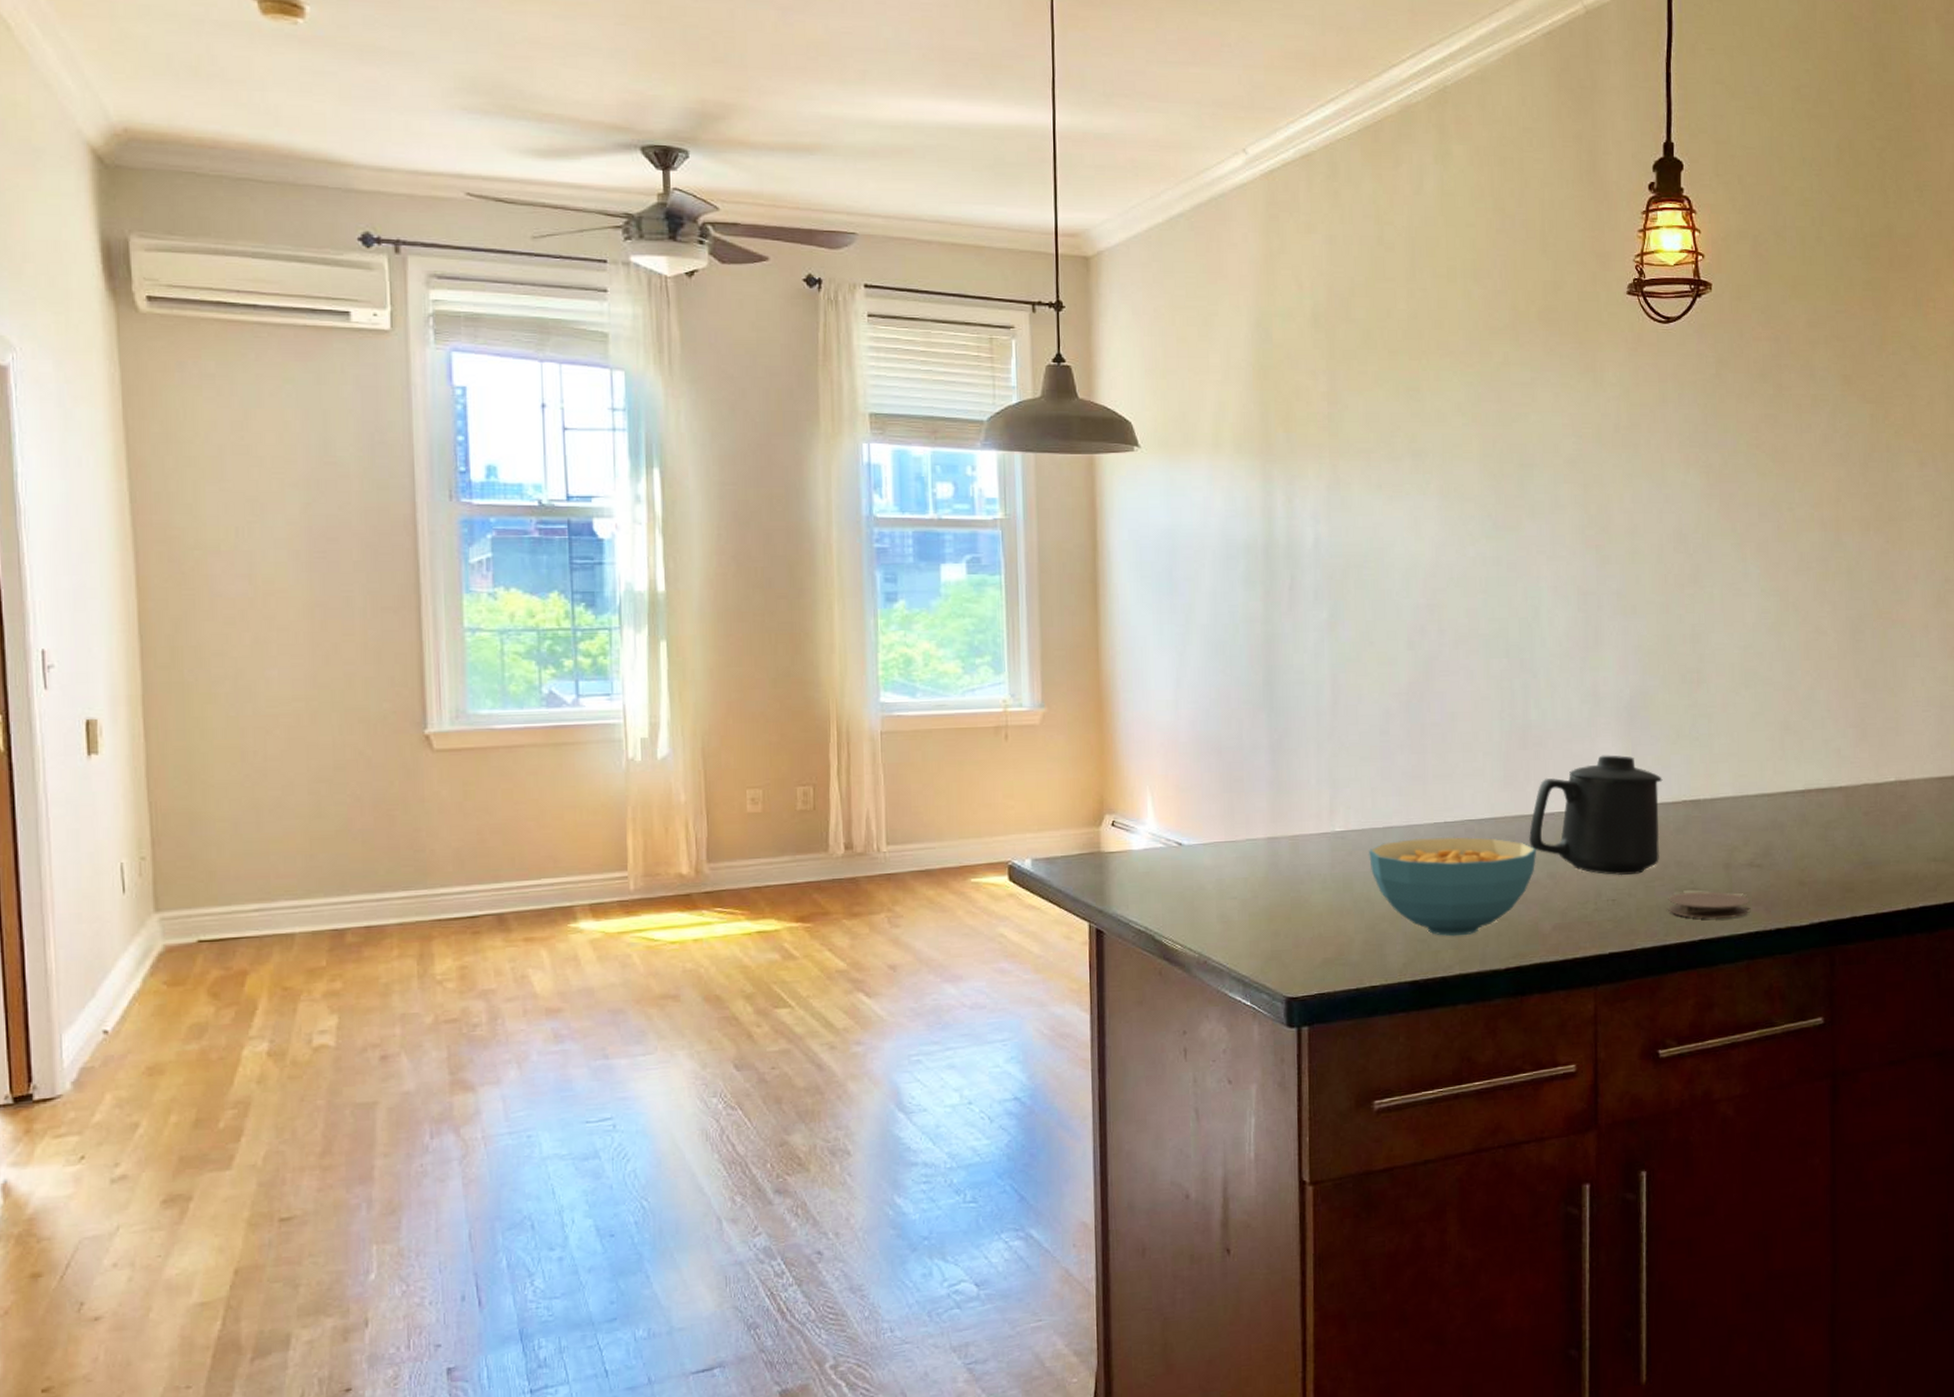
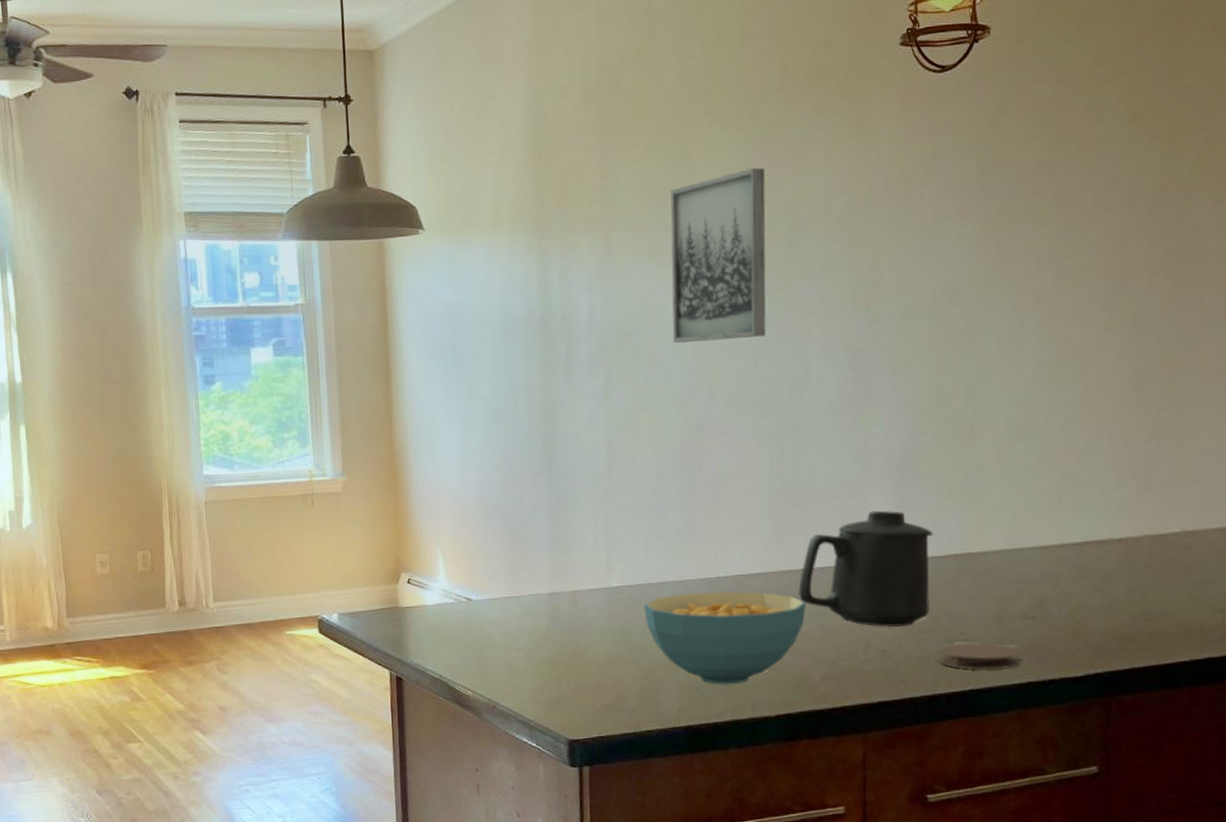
wall art: none [1400,404,1497,577] -> present [670,167,766,343]

